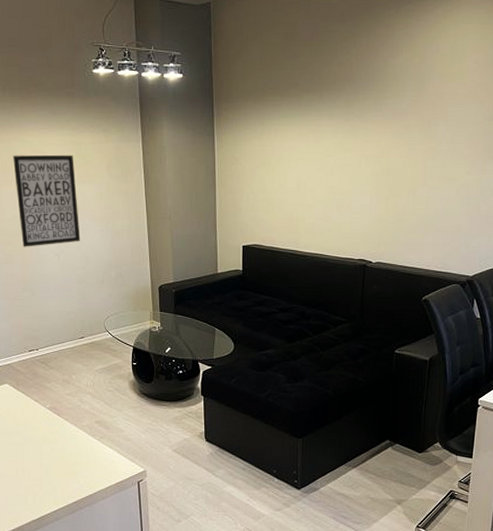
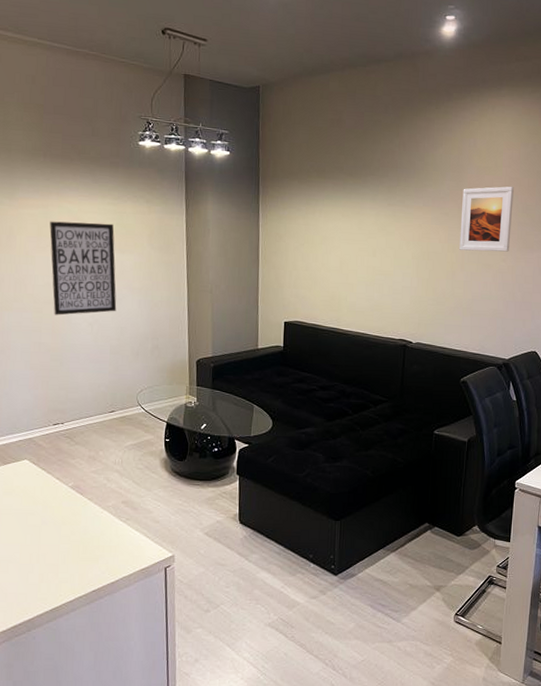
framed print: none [421,92,480,165] -> present [459,186,514,252]

